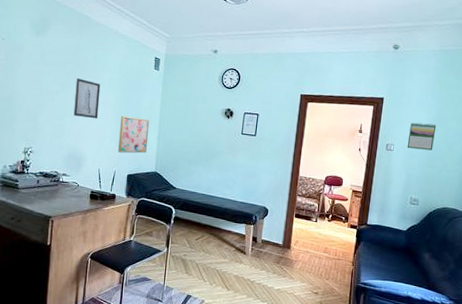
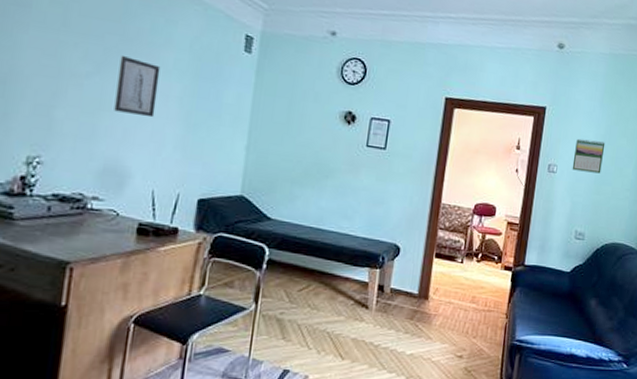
wall art: present [117,115,150,154] -> none [183,113,236,169]

